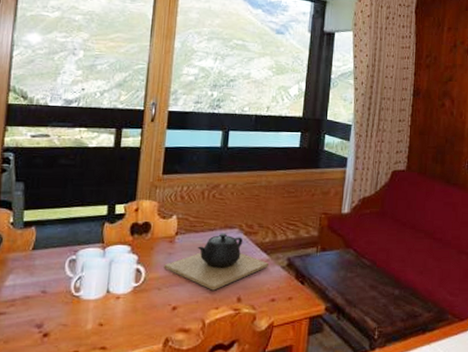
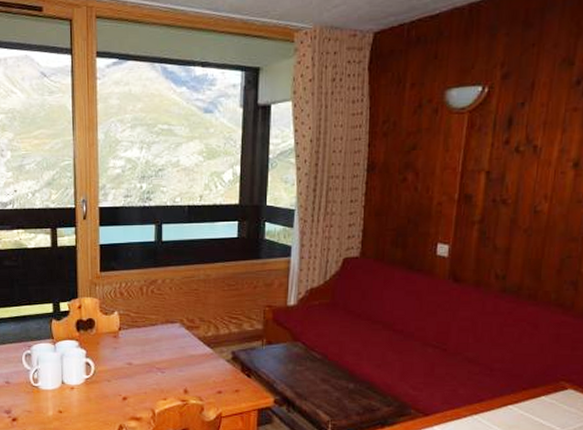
teapot: present [164,233,269,291] -> none [111,327,213,383]

